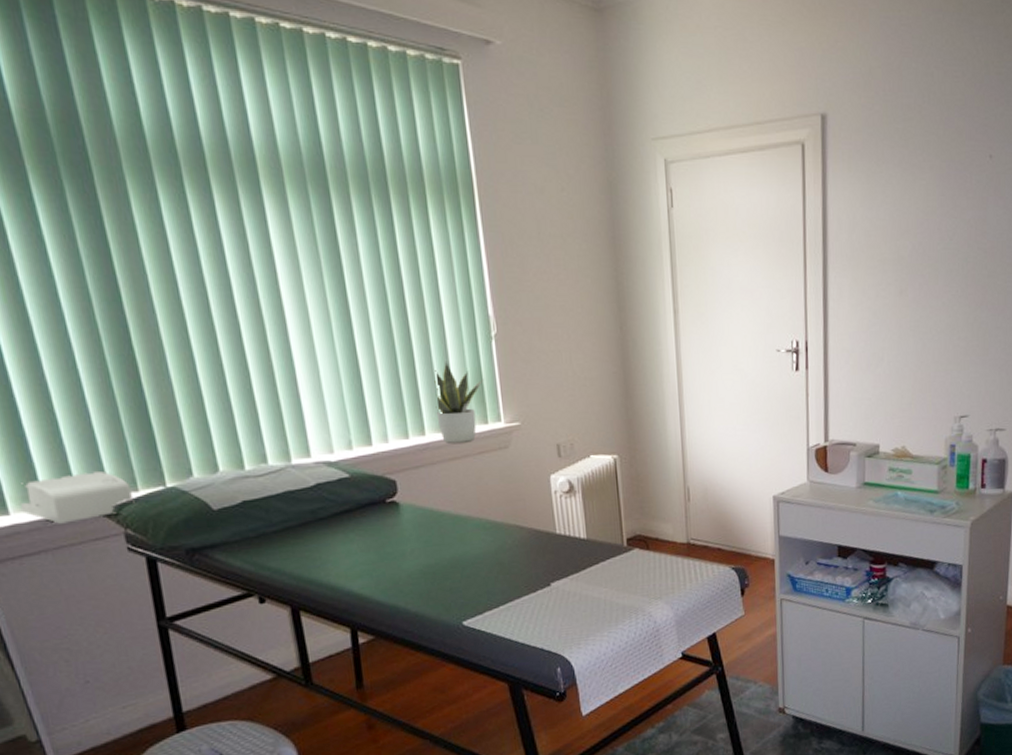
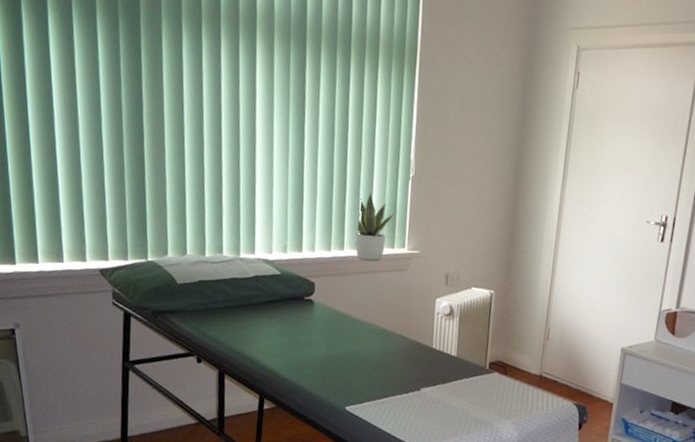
tissue dispenser: present [18,470,135,524] -> none [46,240,124,277]

